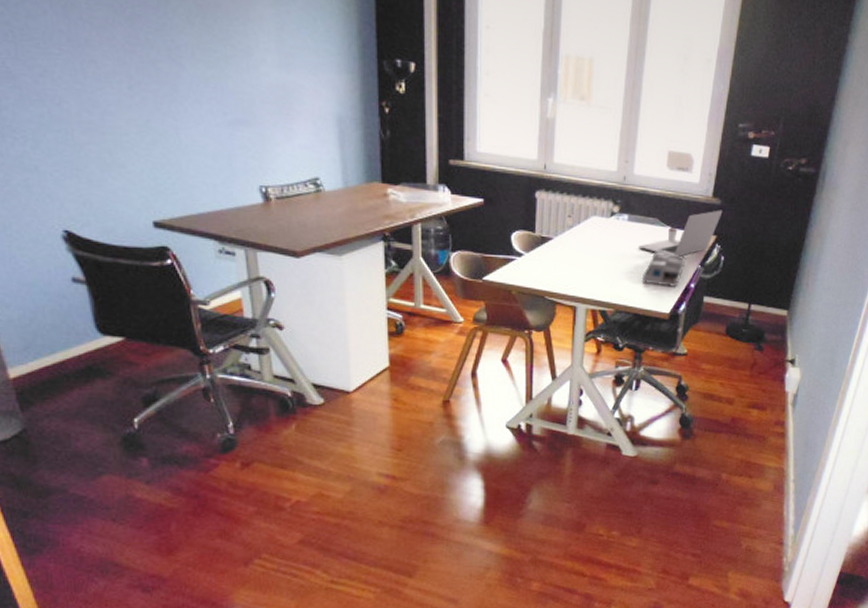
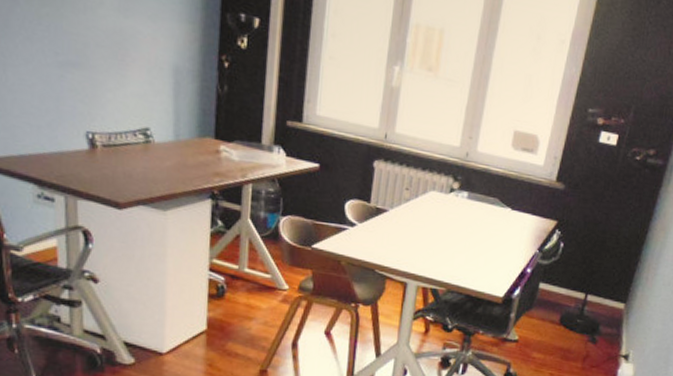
laptop: present [638,210,723,257] -> none [475,195,566,240]
desk organizer: present [641,249,686,287] -> none [476,230,524,270]

